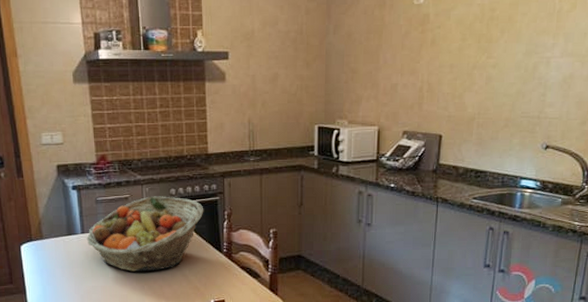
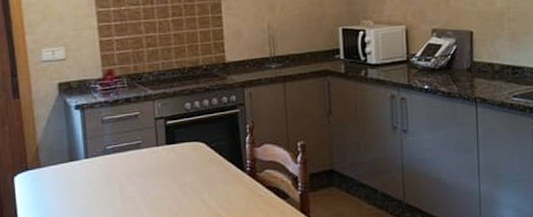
fruit basket: present [86,196,204,272] -> none [90,111,223,200]

